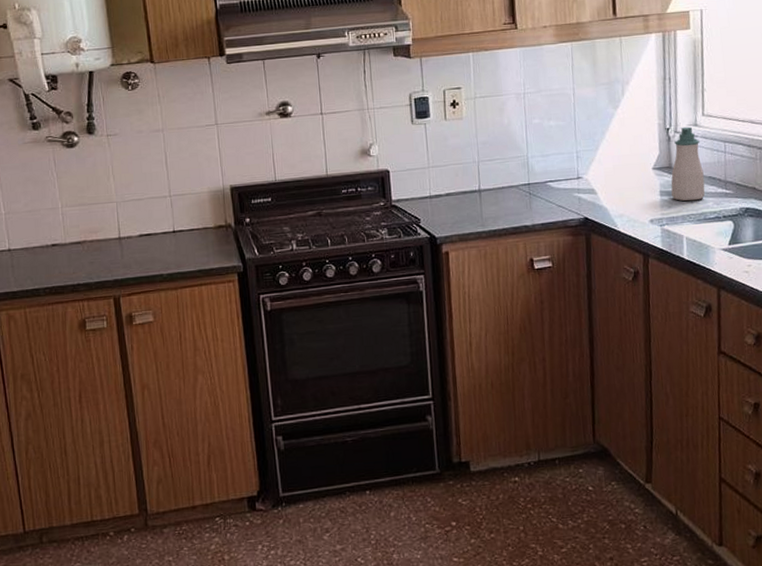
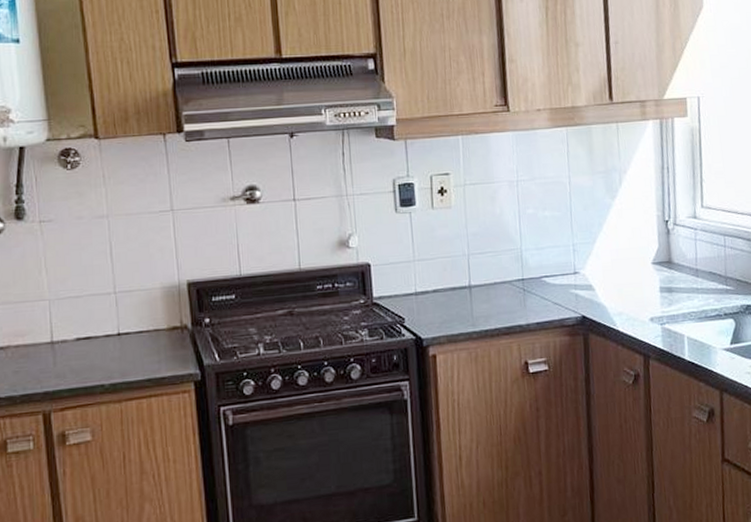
soap bottle: present [671,126,705,202] -> none [670,219,706,298]

